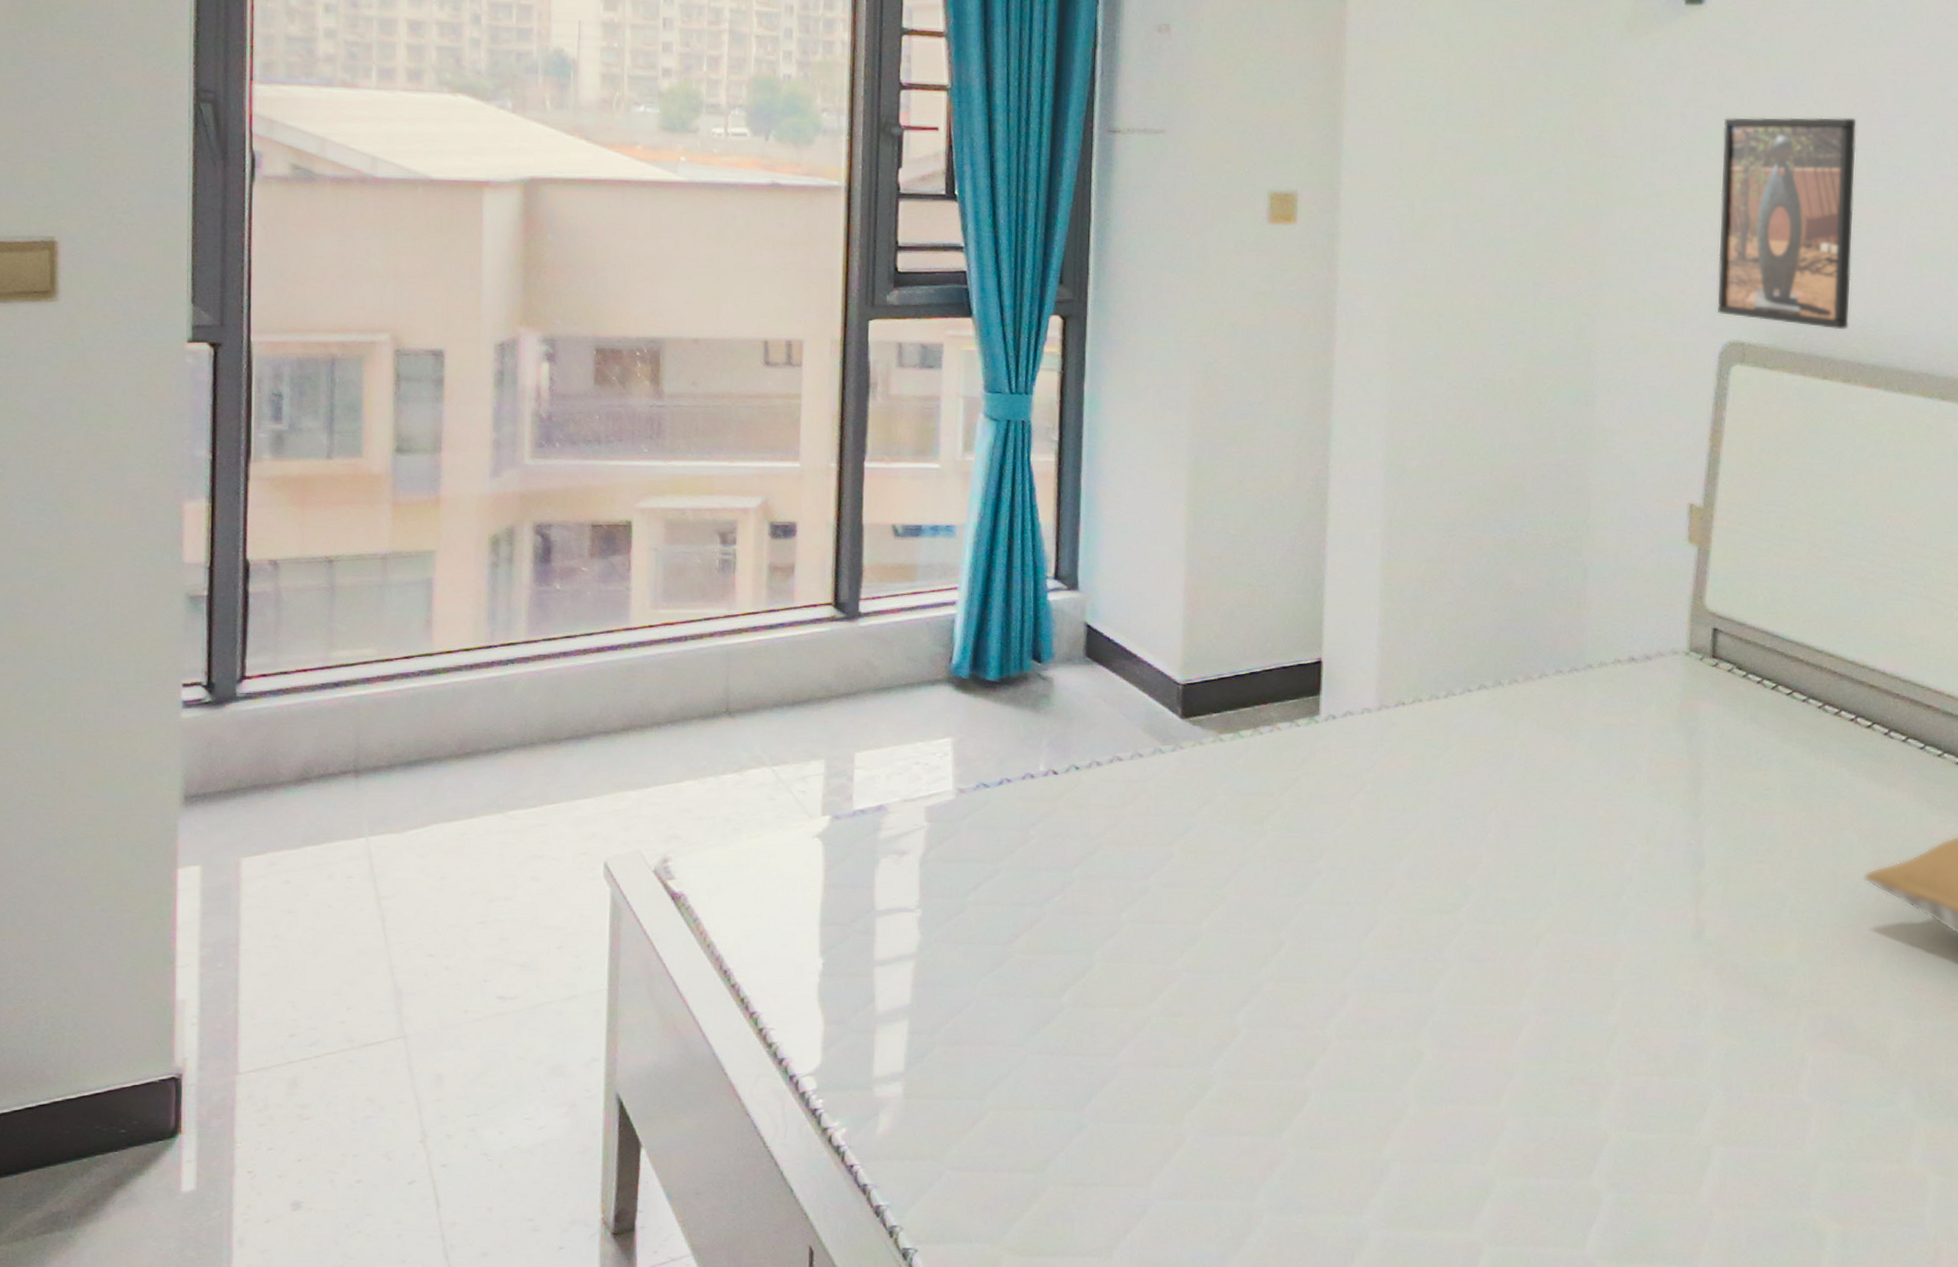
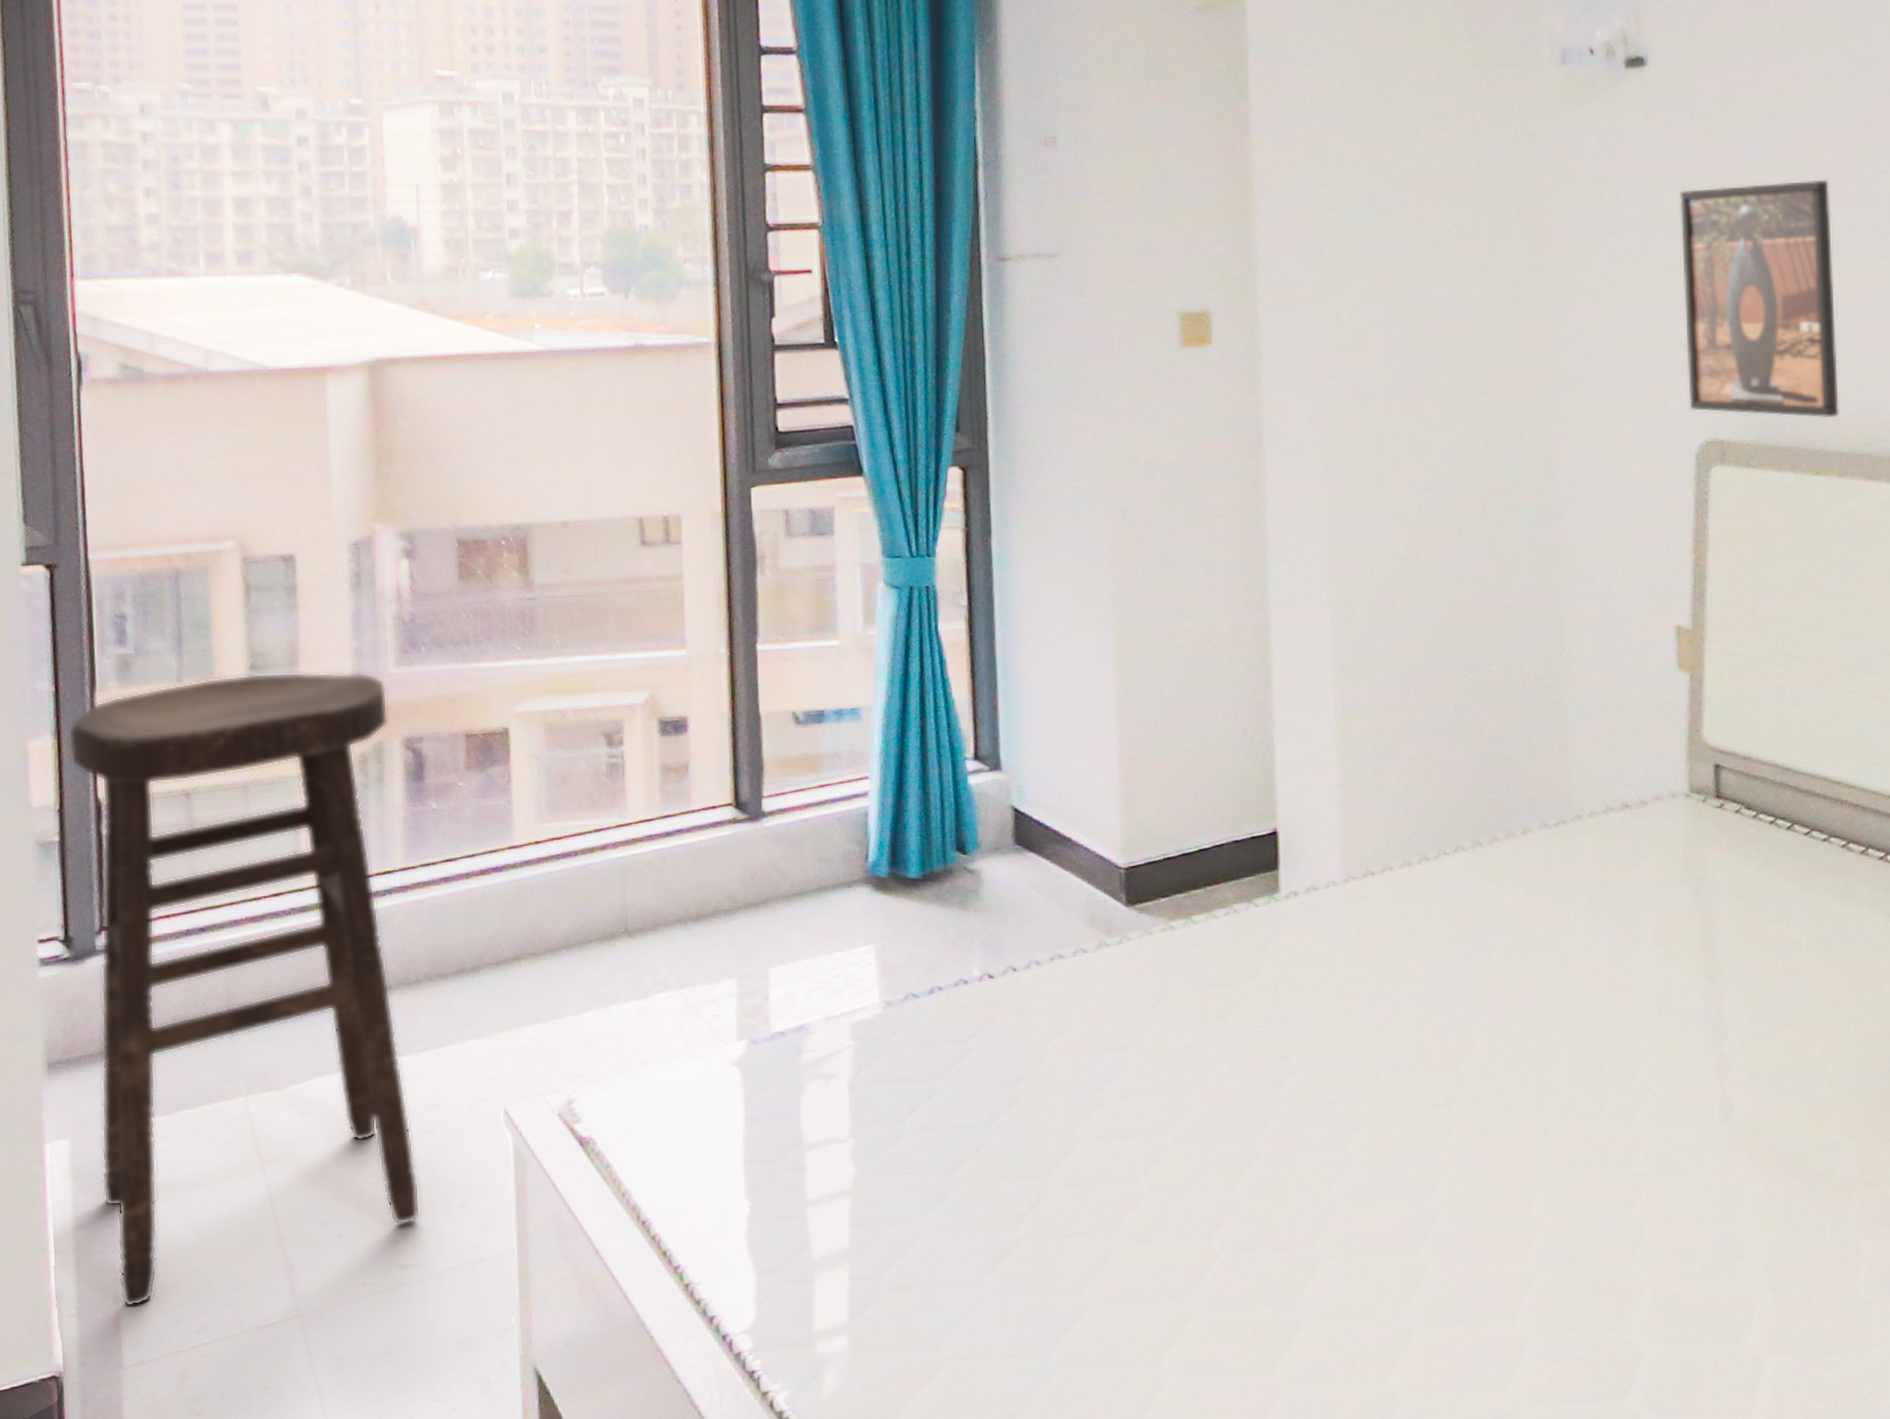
stool: none [222,455,522,1020] -> present [68,671,421,1308]

